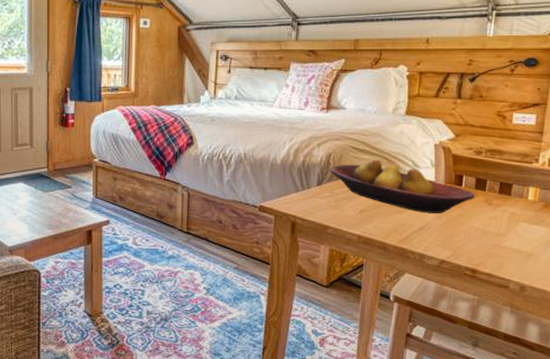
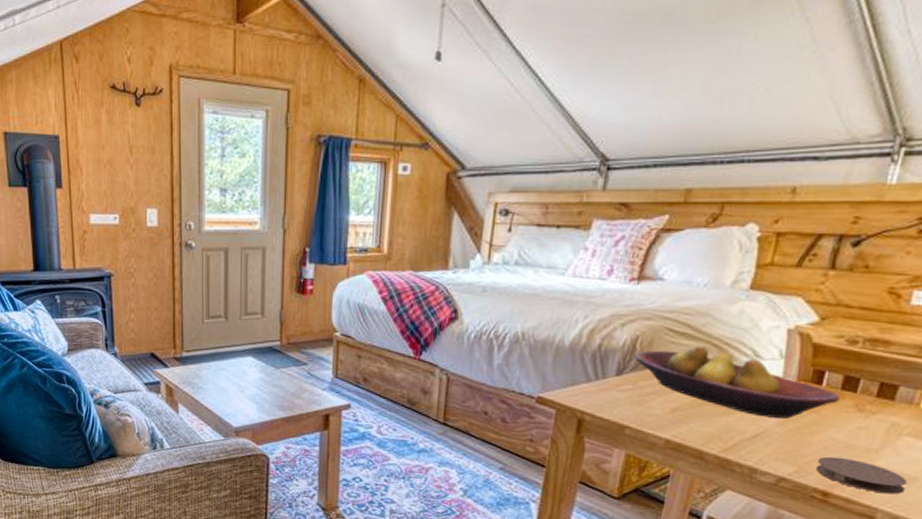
coaster: none [465,241,527,268] -> present [815,456,908,495]

